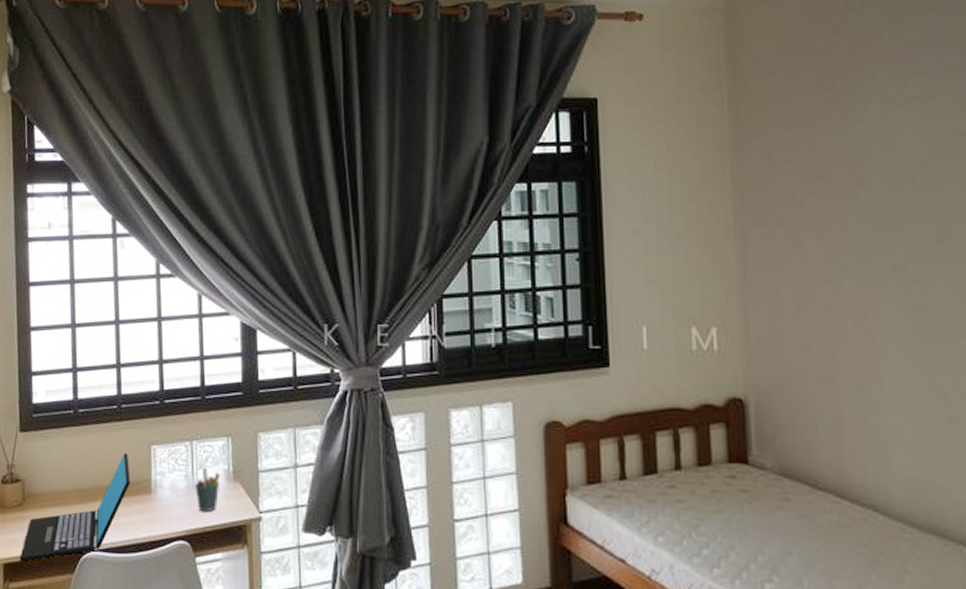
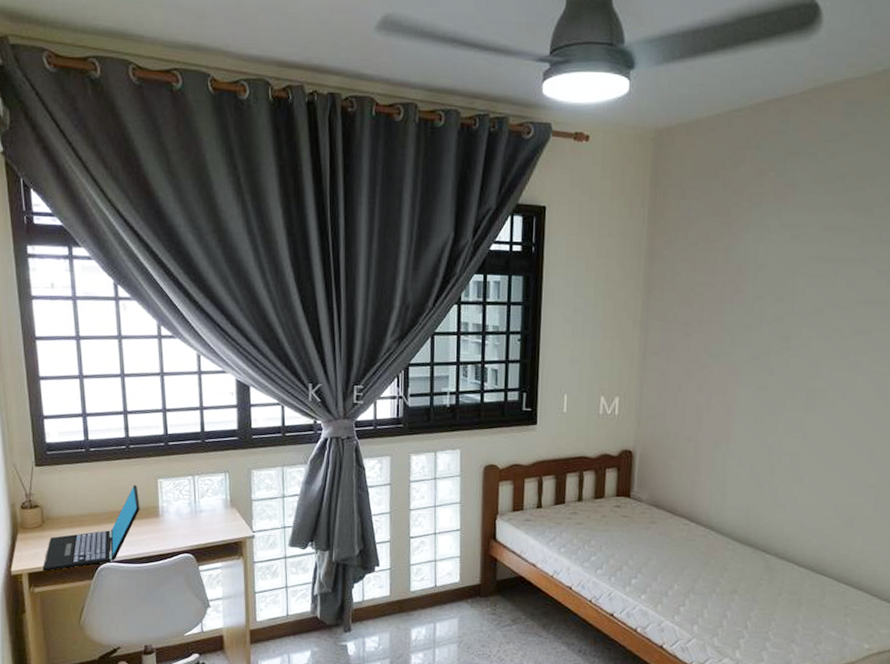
pen holder: present [195,467,221,513] -> none [198,496,219,532]

